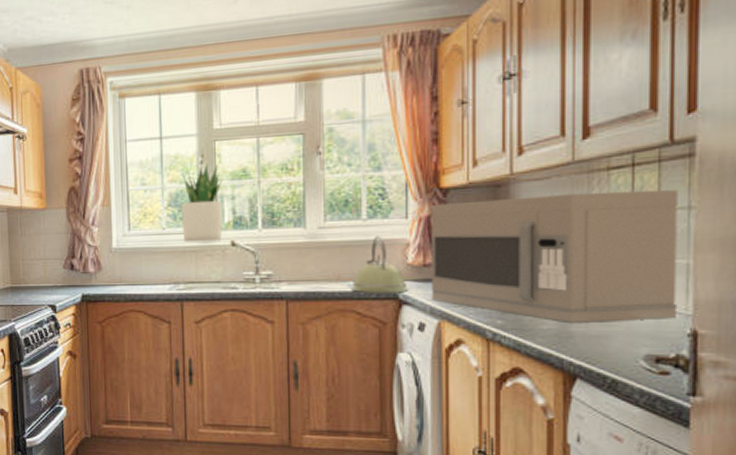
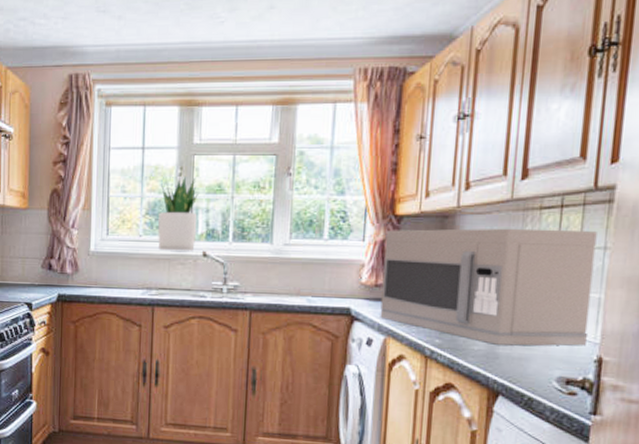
kettle: present [351,236,408,293] -> none [309,256,360,310]

